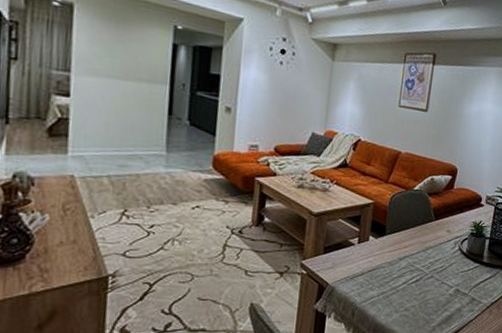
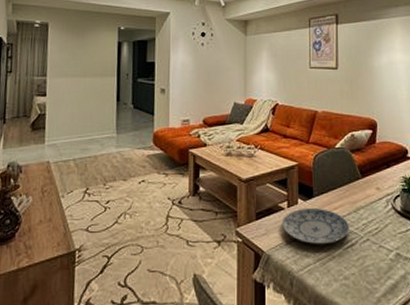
plate: none [349,244,417,279] -> present [281,207,349,244]

